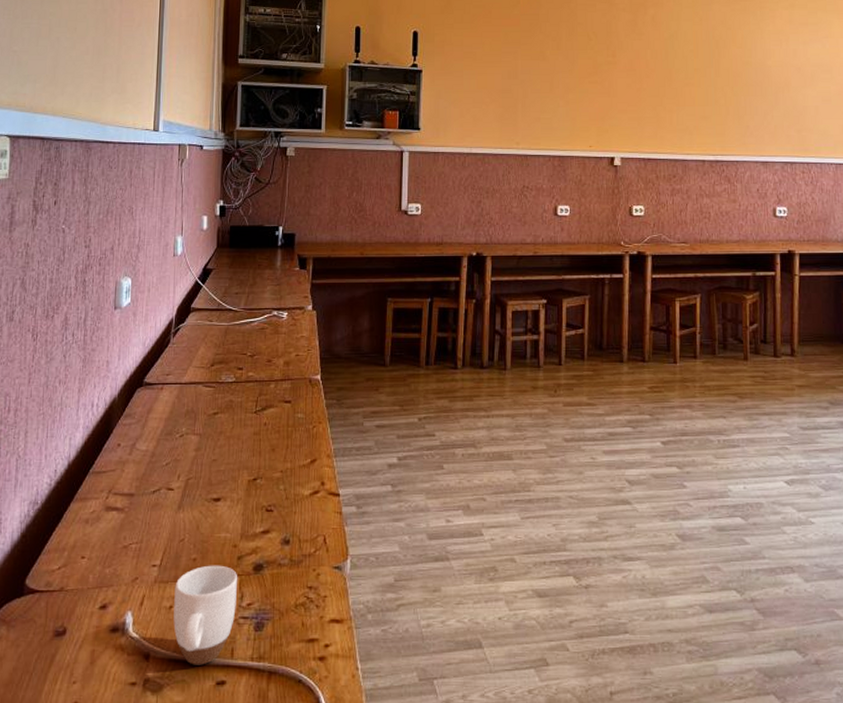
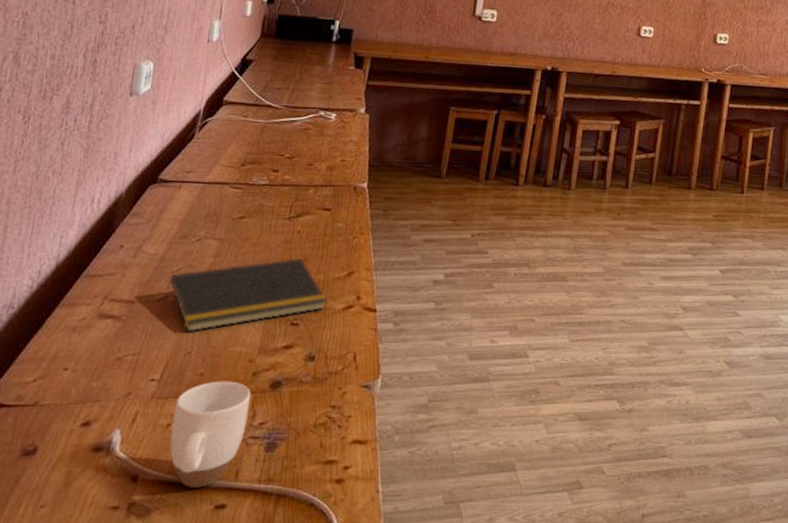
notepad: none [157,449,296,521] -> present [163,258,328,333]

